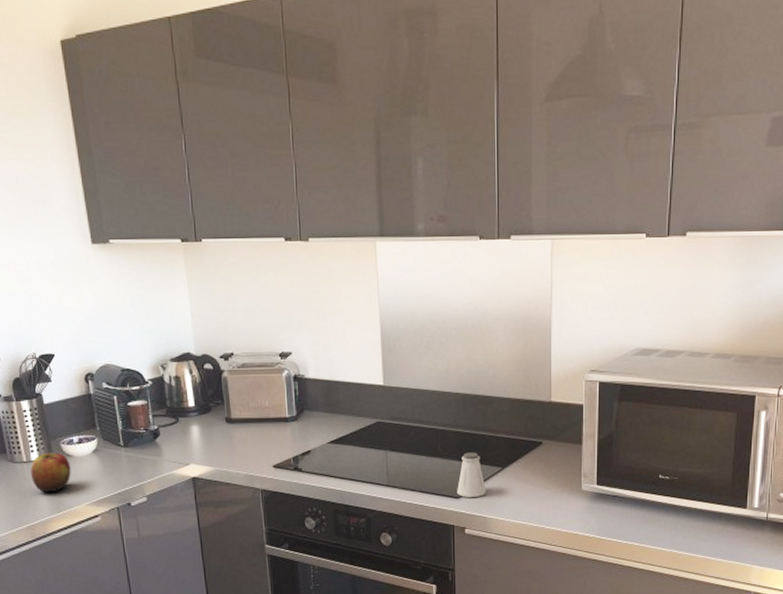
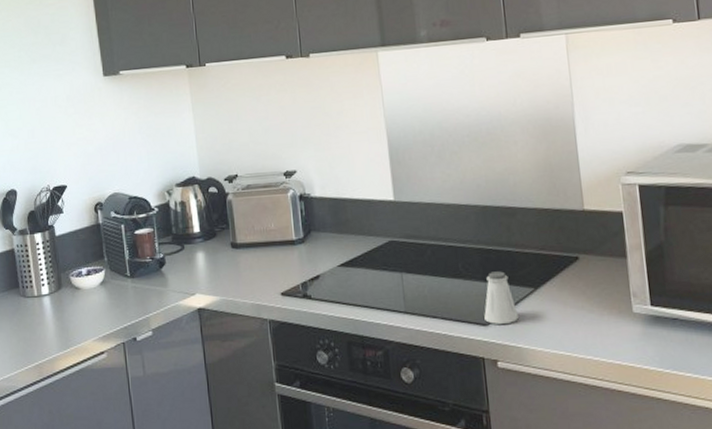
apple: present [30,452,71,493] -> none [41,285,79,328]

